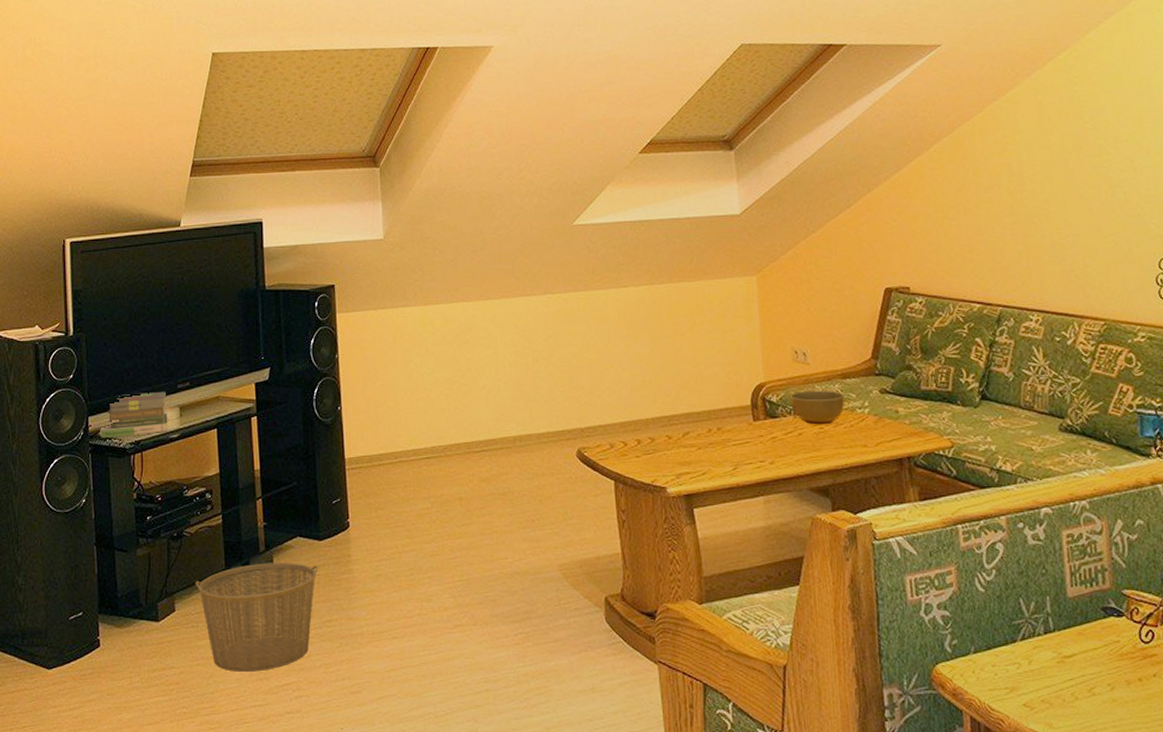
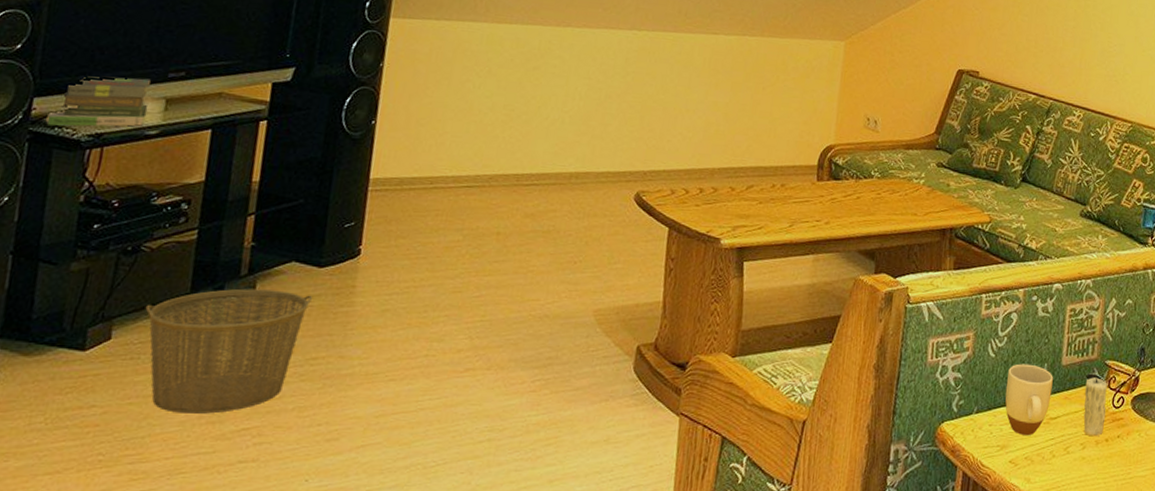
bowl: present [790,390,845,425] -> none [855,157,905,192]
mug: none [1003,598,1061,676] -> present [1005,363,1053,435]
candle: none [1101,605,1134,676] -> present [1083,373,1107,437]

